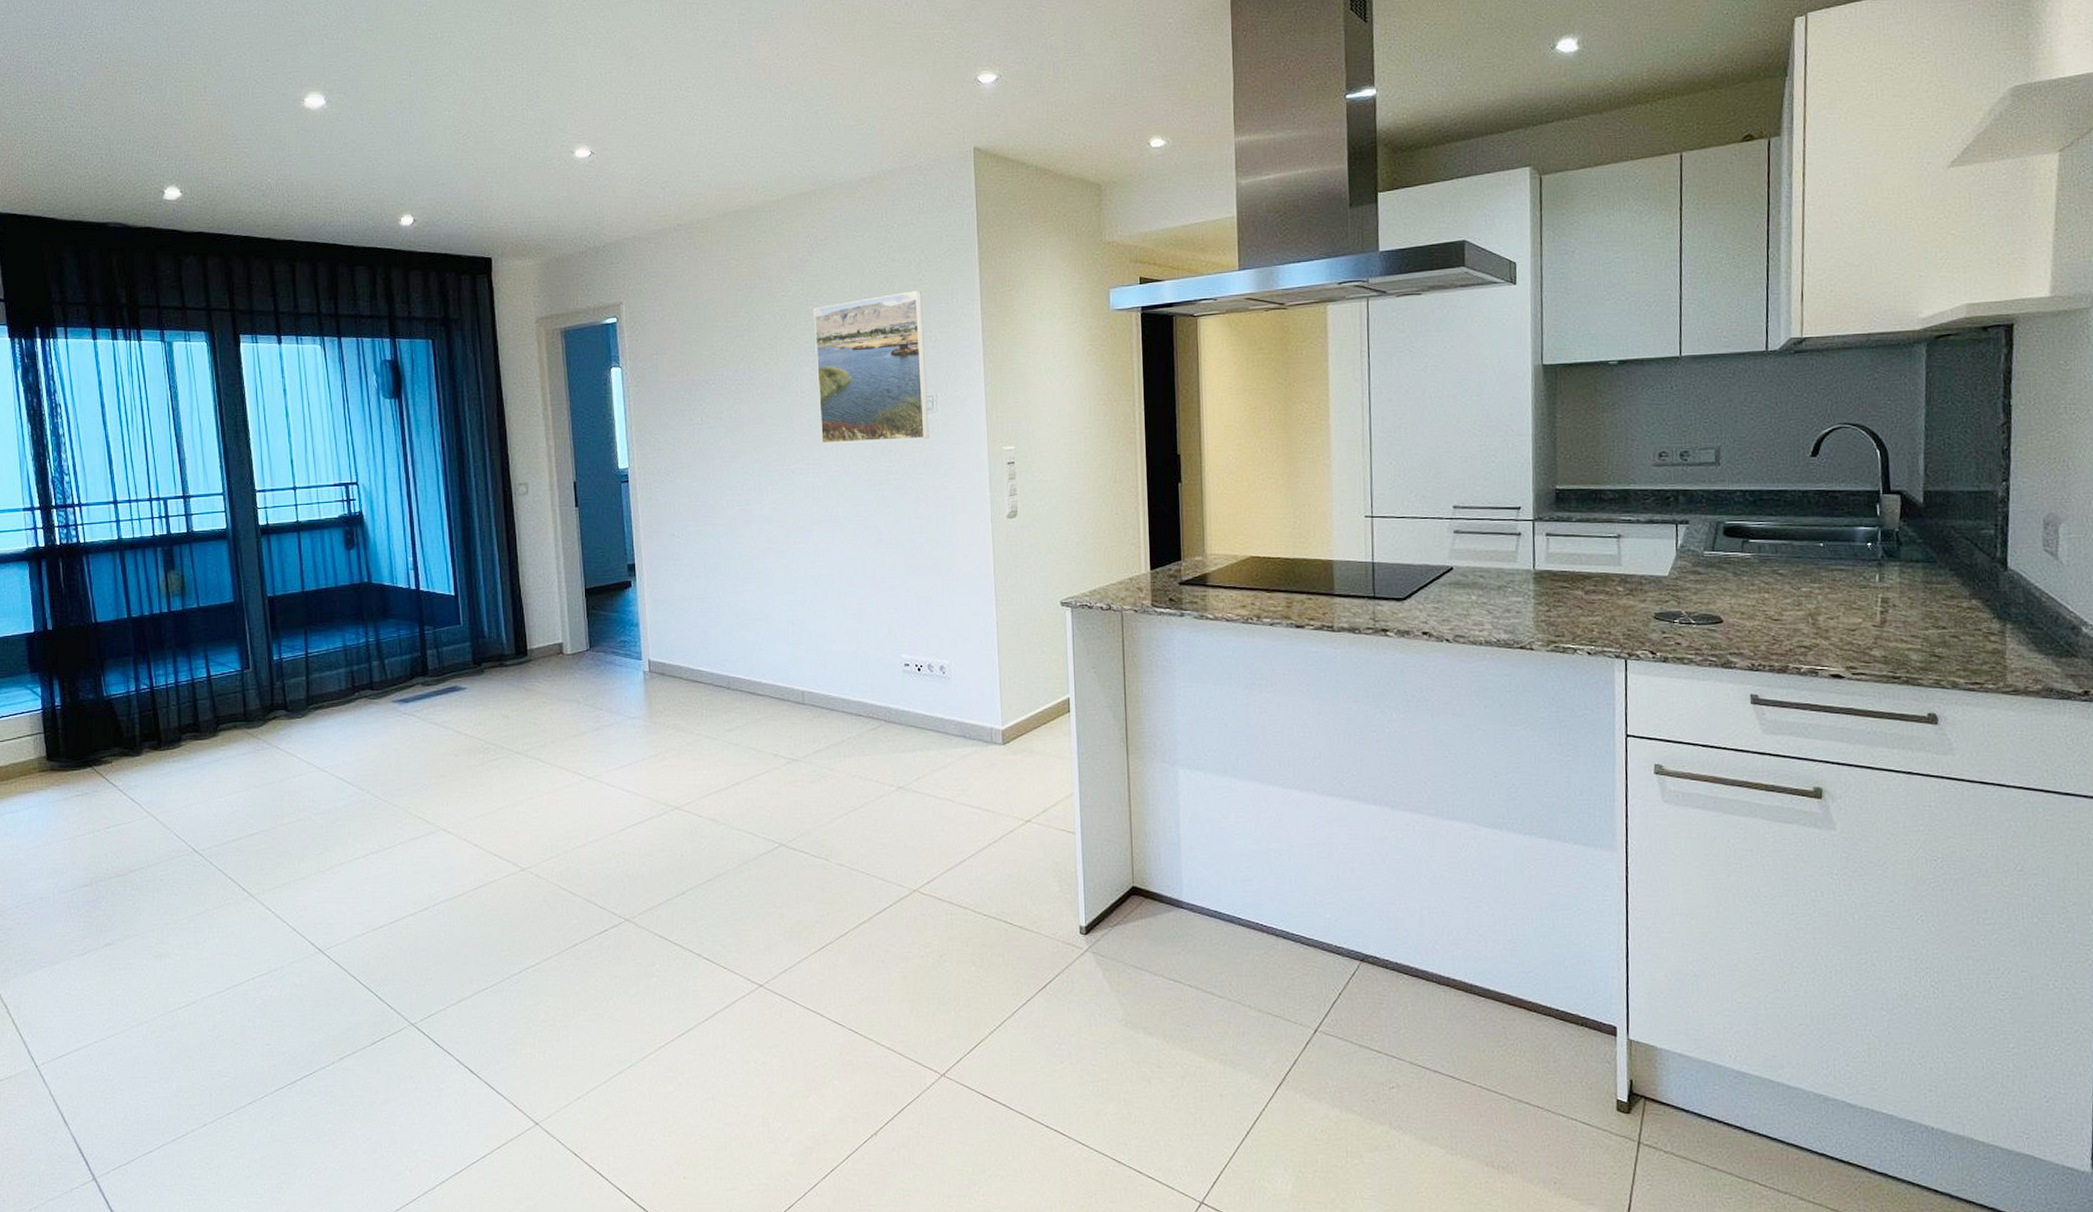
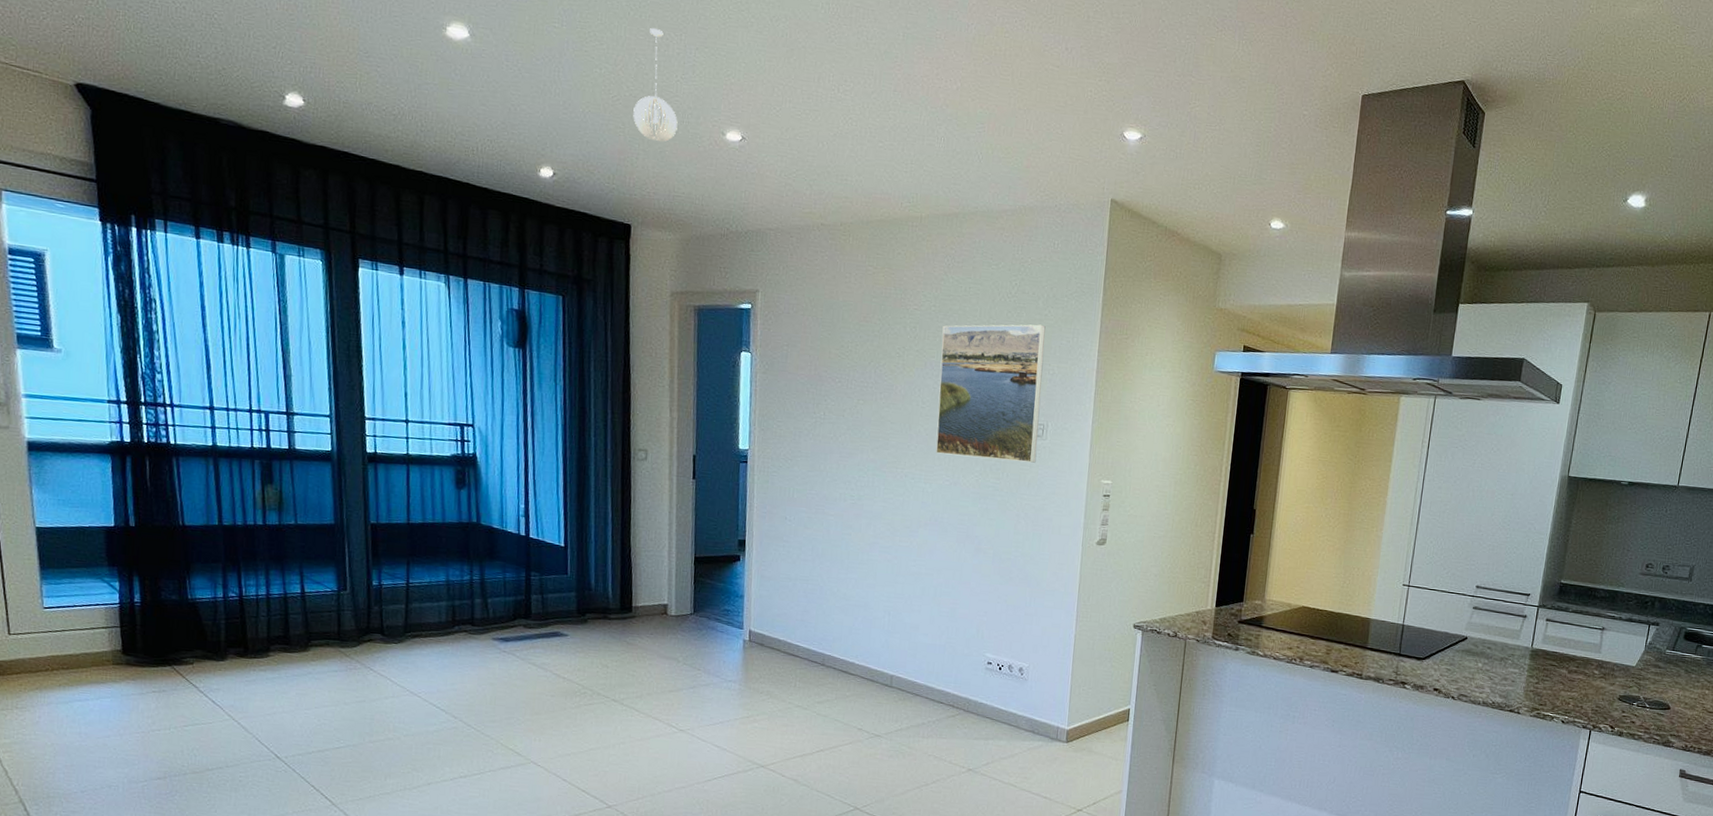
pendant light: none [484,63,527,172] -> present [633,28,678,143]

